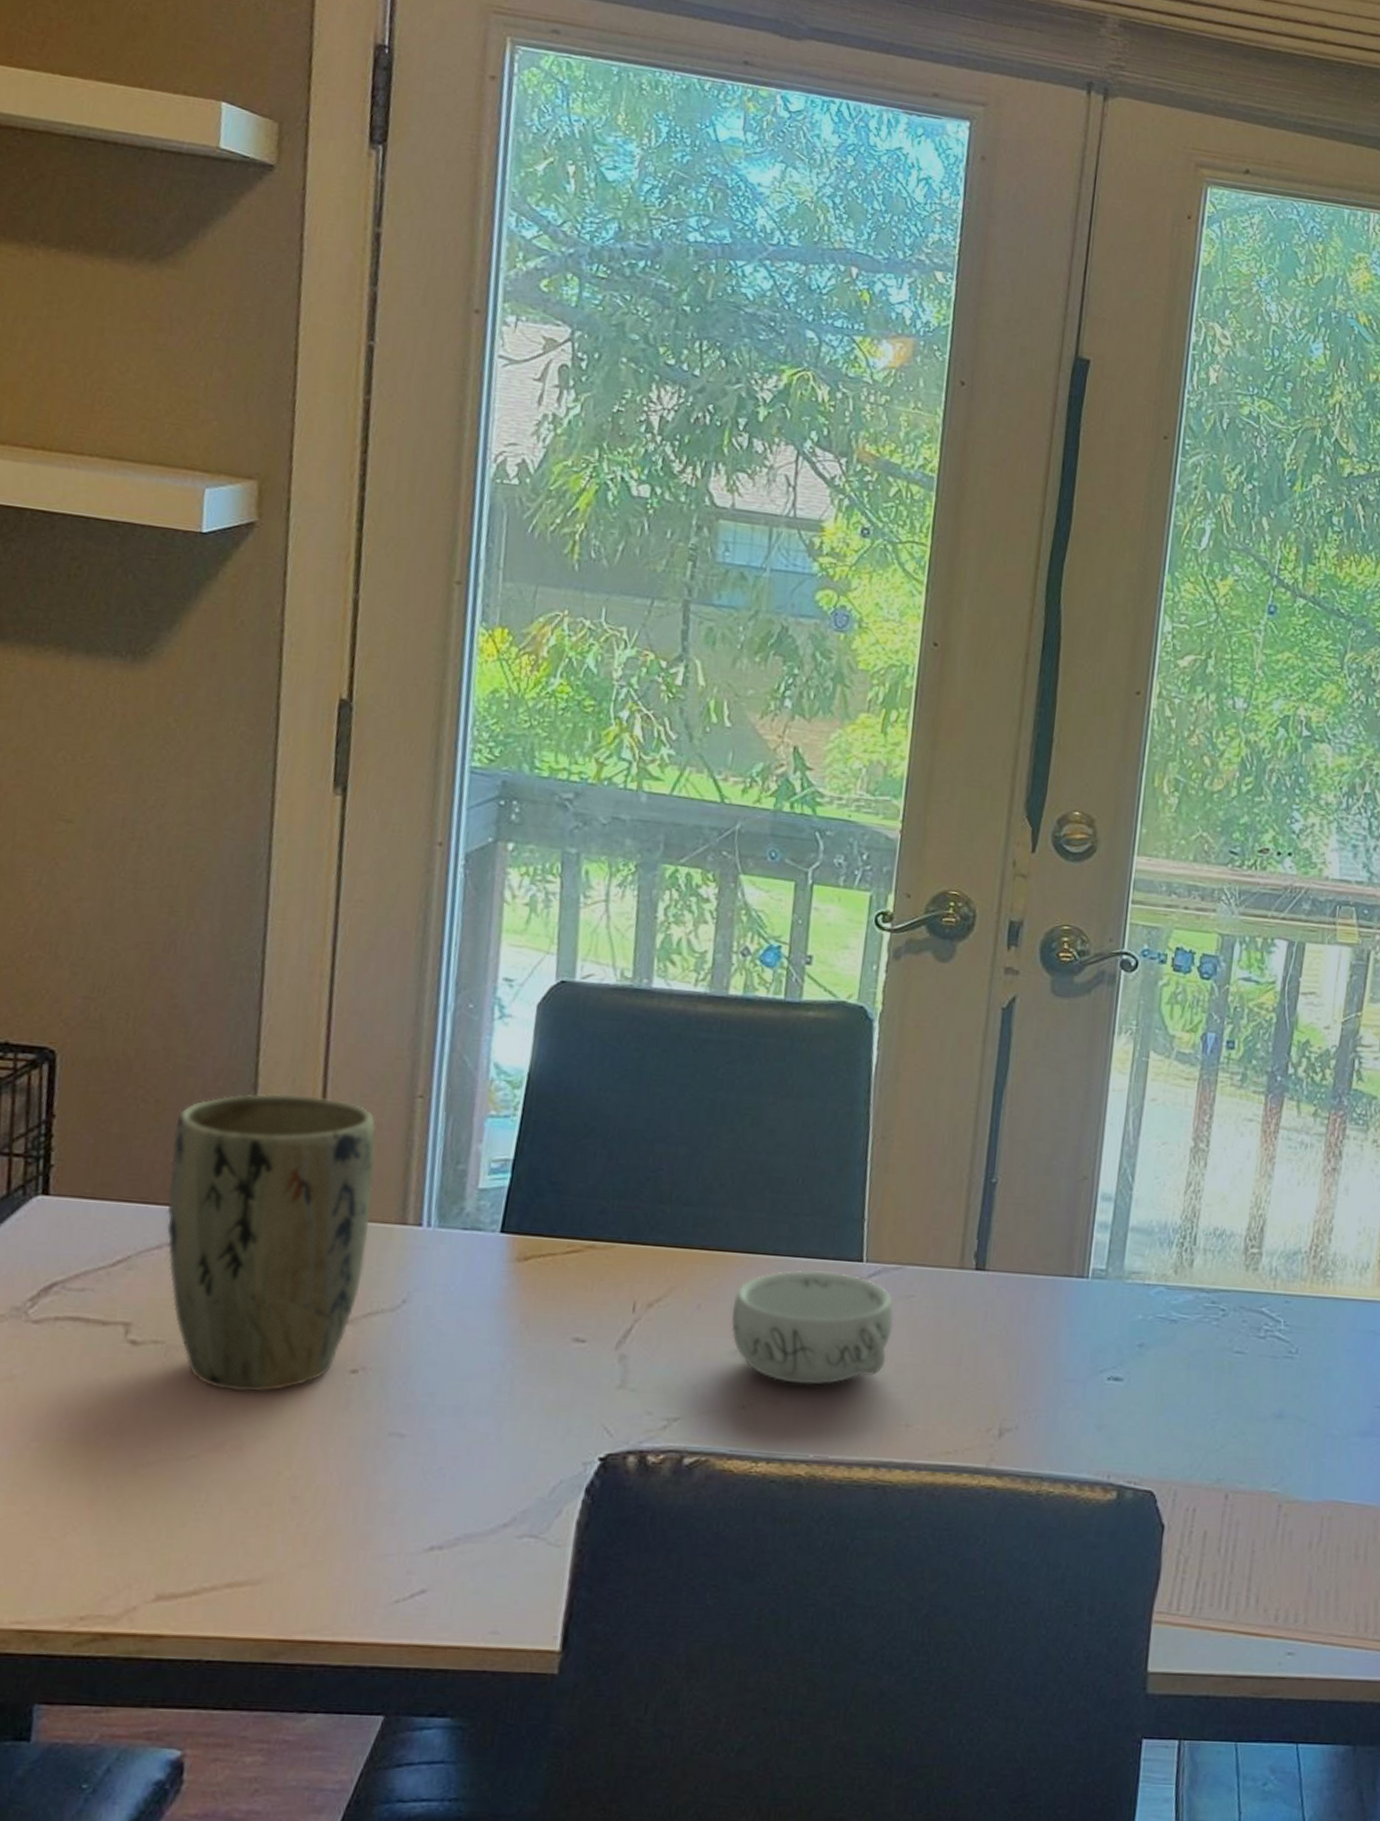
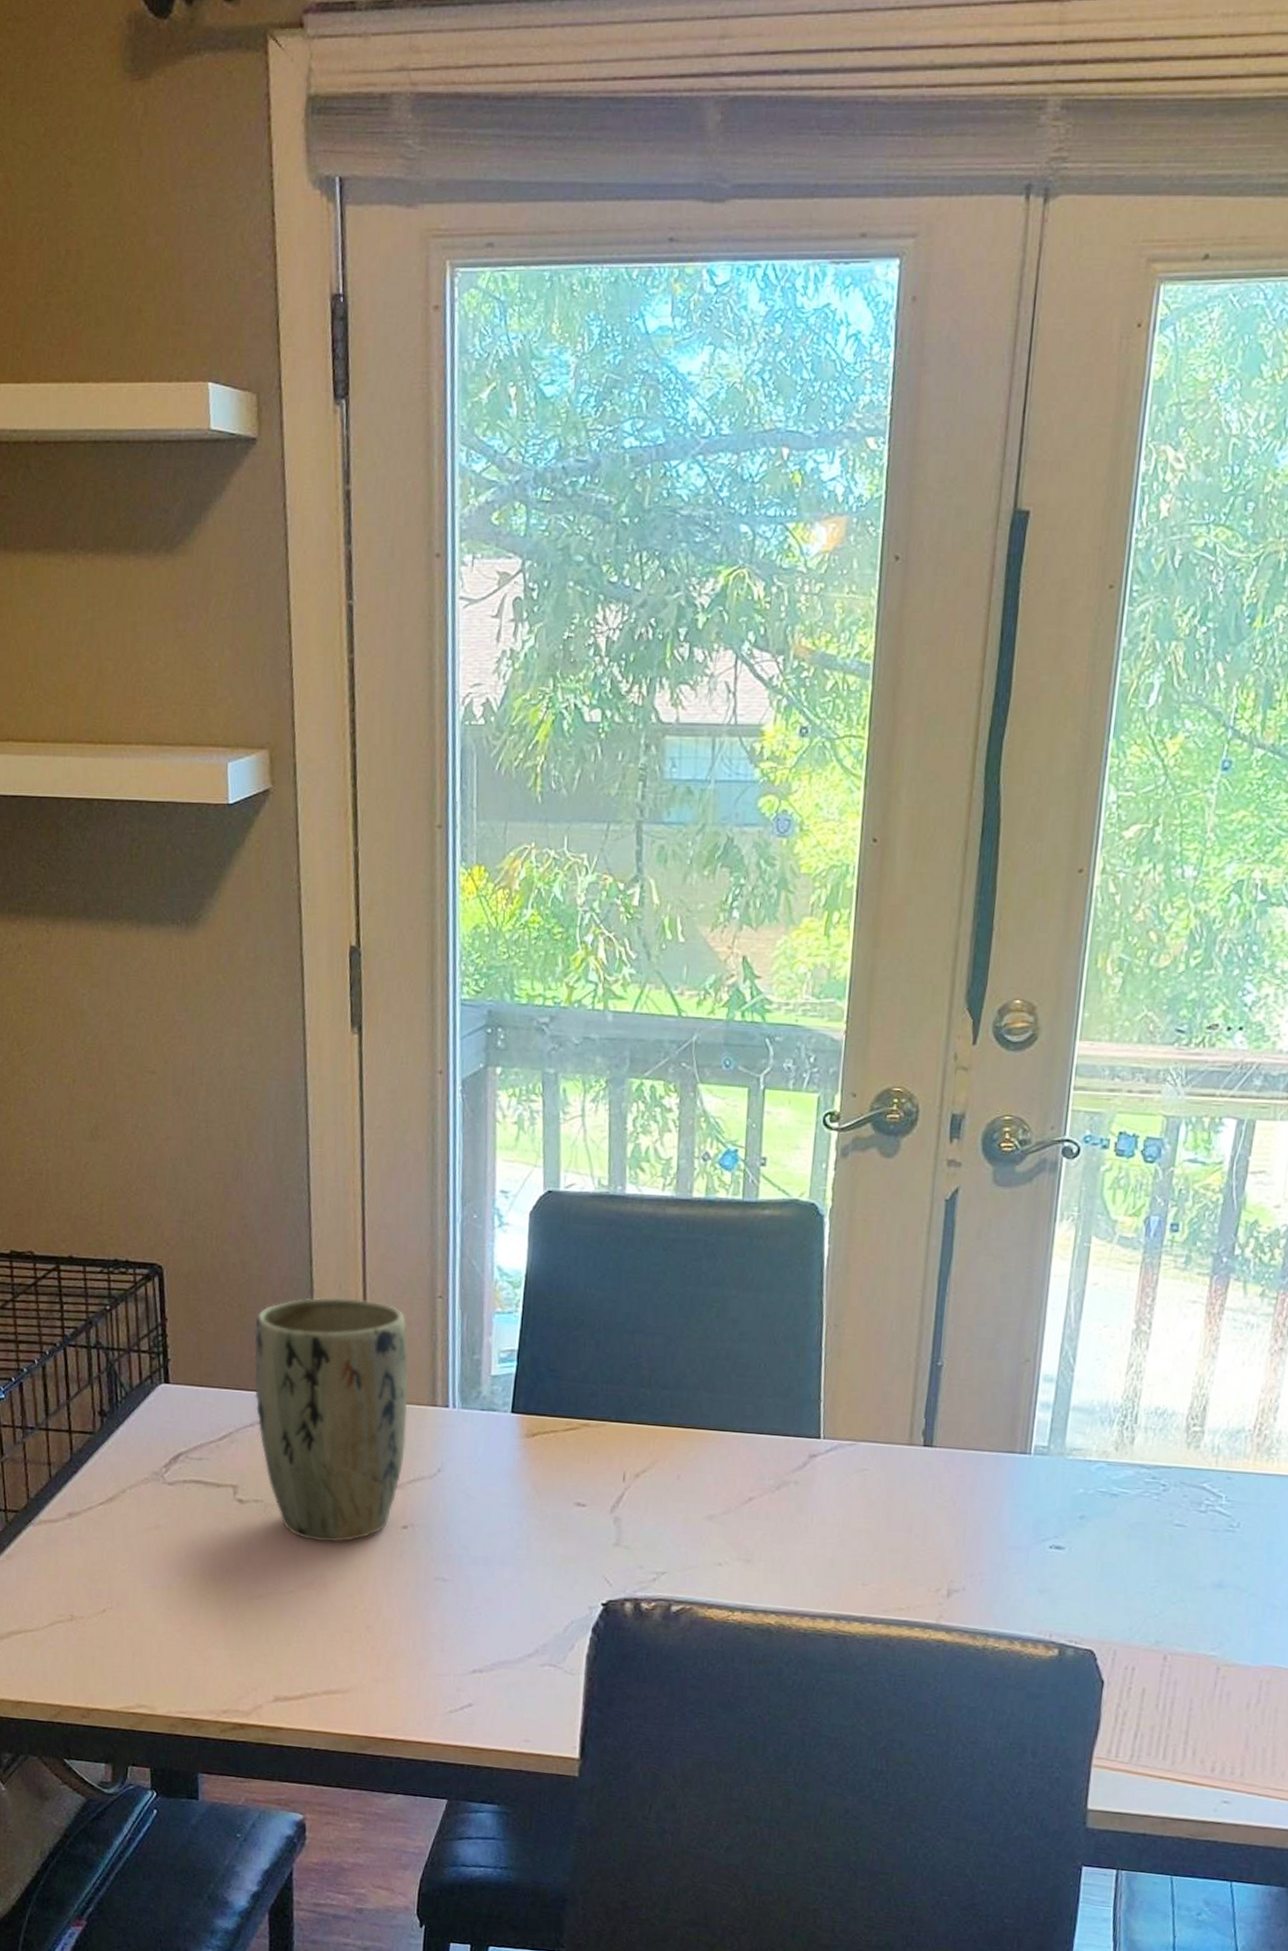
decorative bowl: present [731,1269,895,1385] -> none [706,1445,850,1547]

